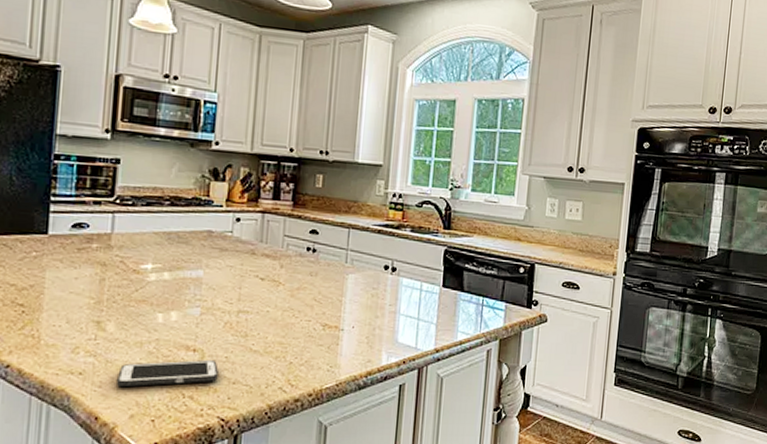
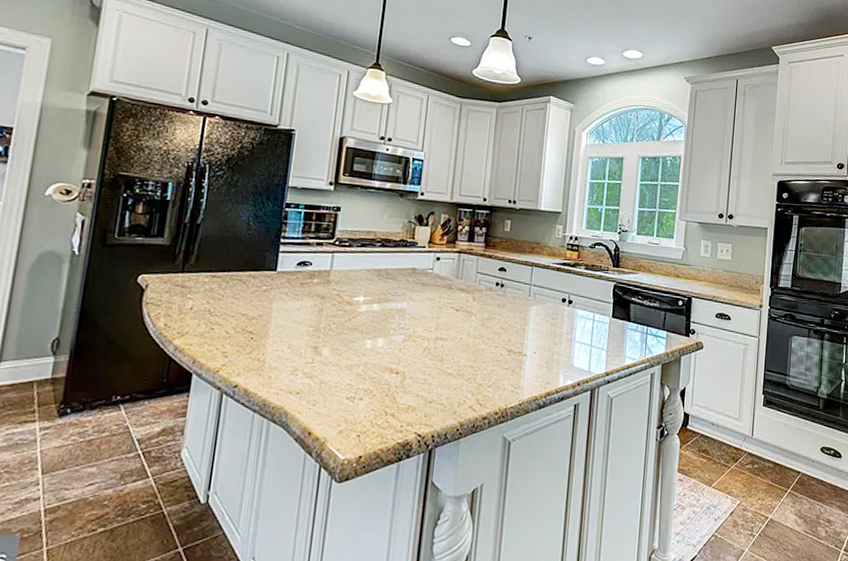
cell phone: present [117,359,219,387] -> none [329,381,417,405]

